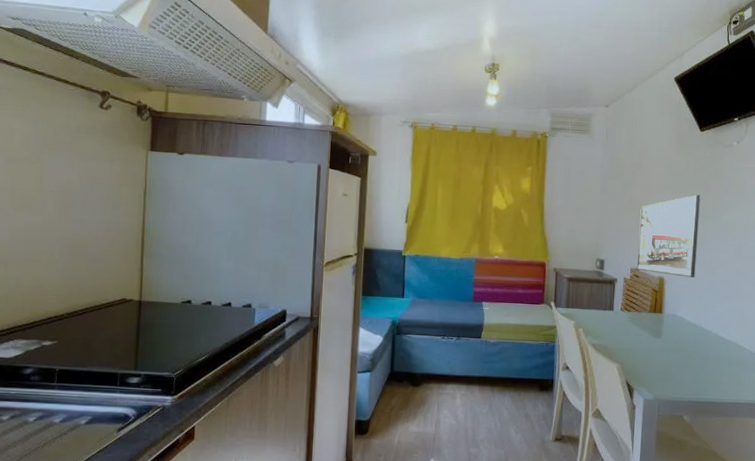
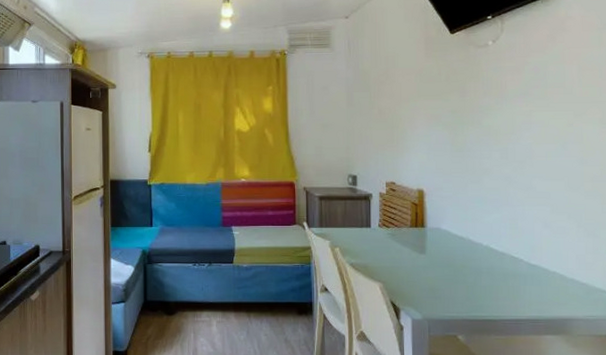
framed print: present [637,195,701,278] -> none [391,100,458,188]

